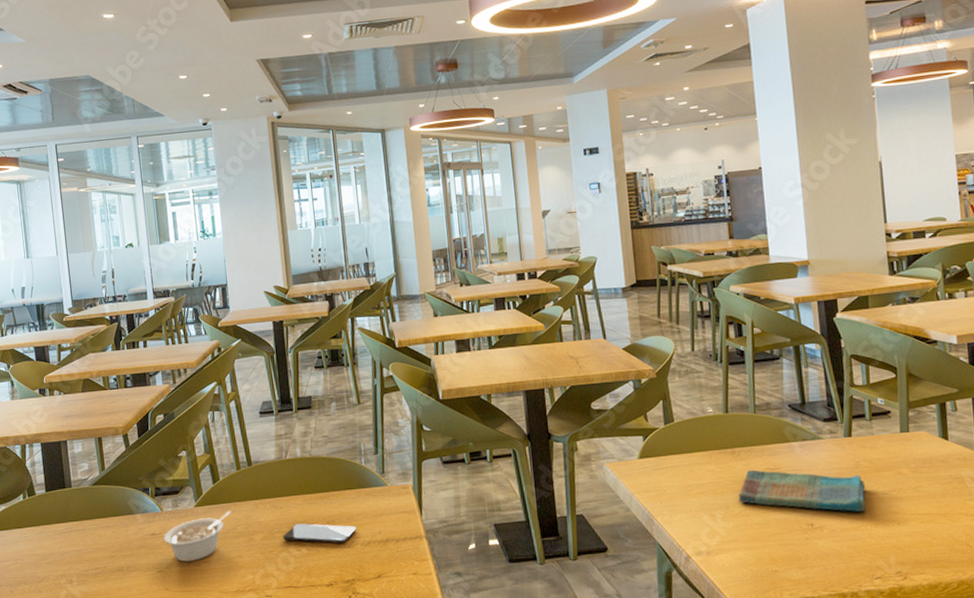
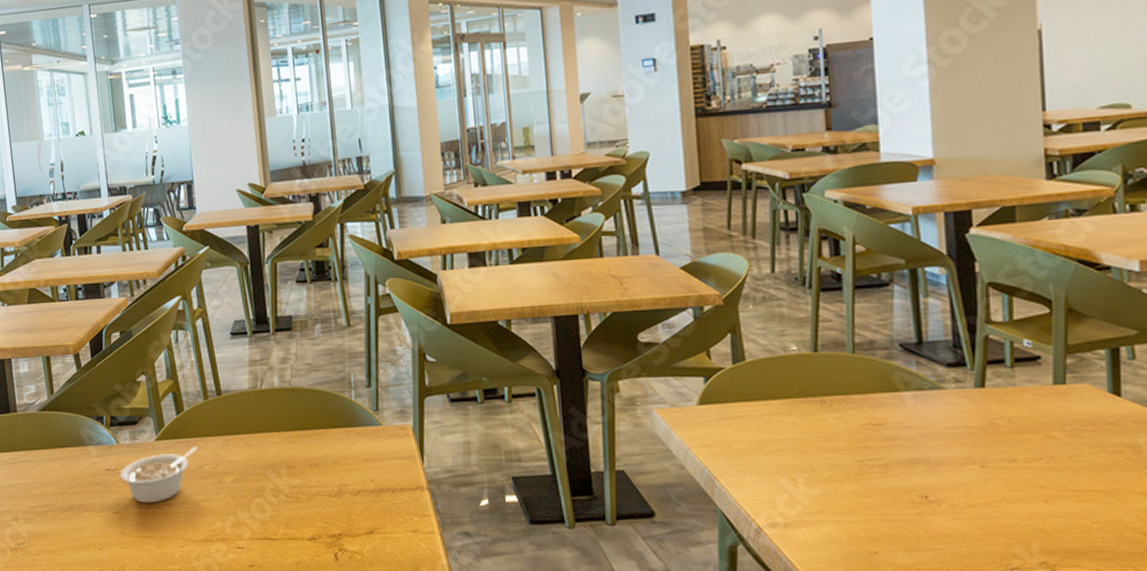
smartphone: present [283,523,357,544] -> none [257,466,345,492]
dish towel: present [738,469,867,513] -> none [827,424,1002,485]

